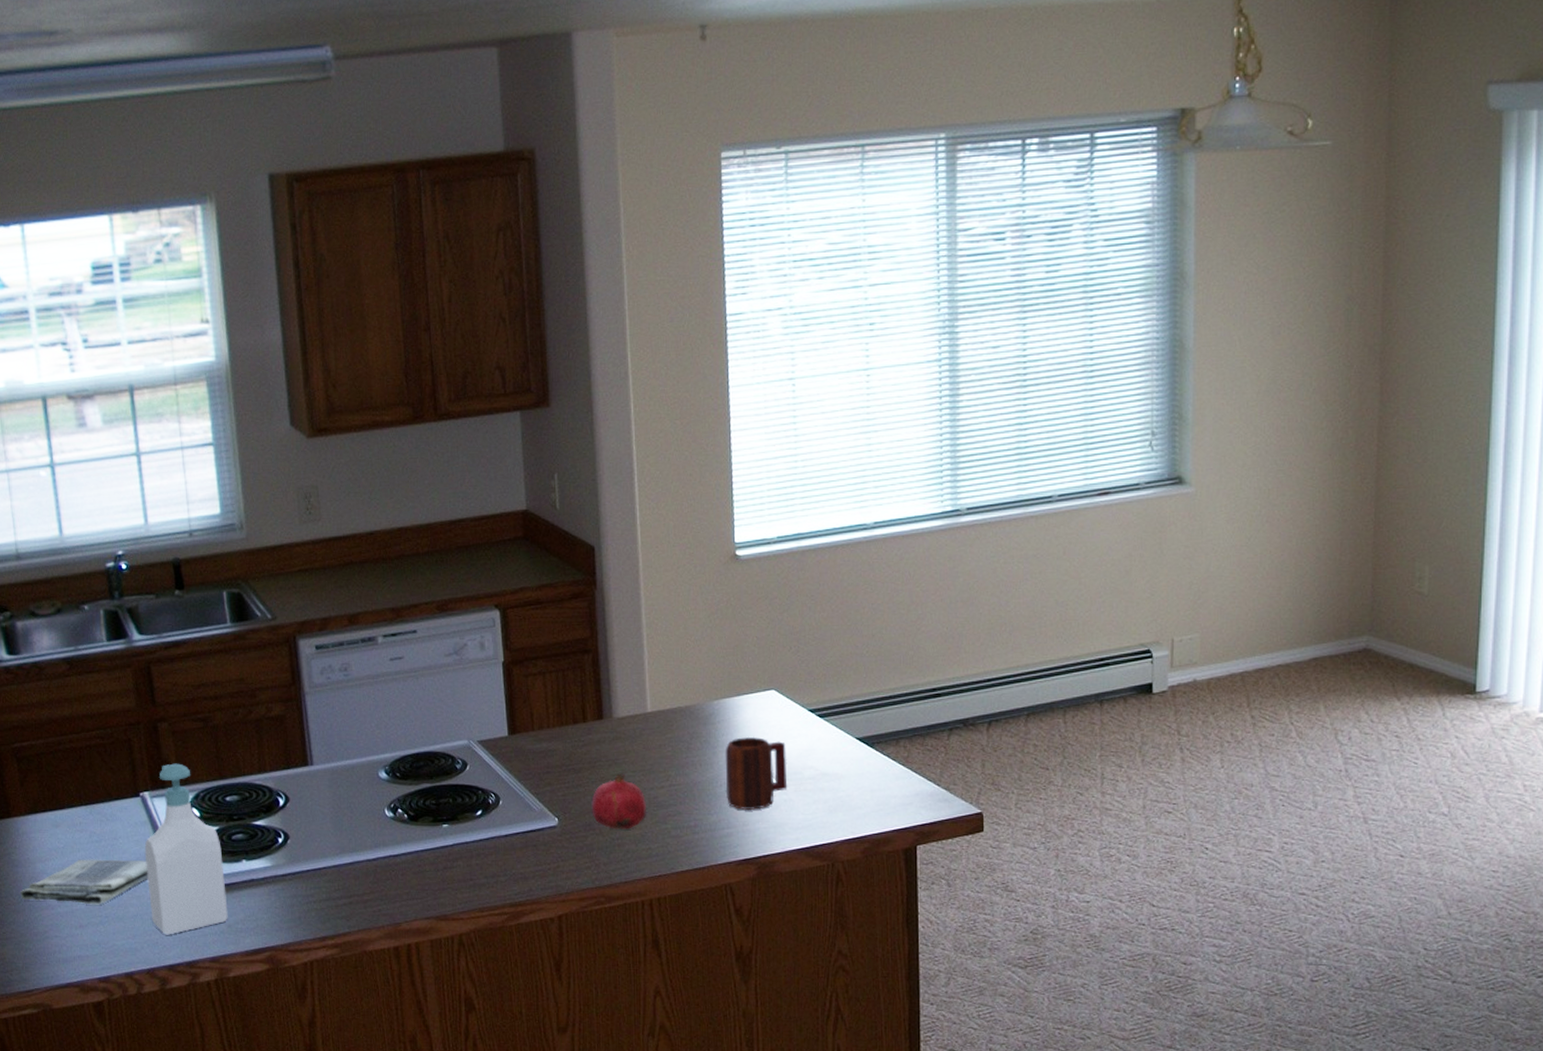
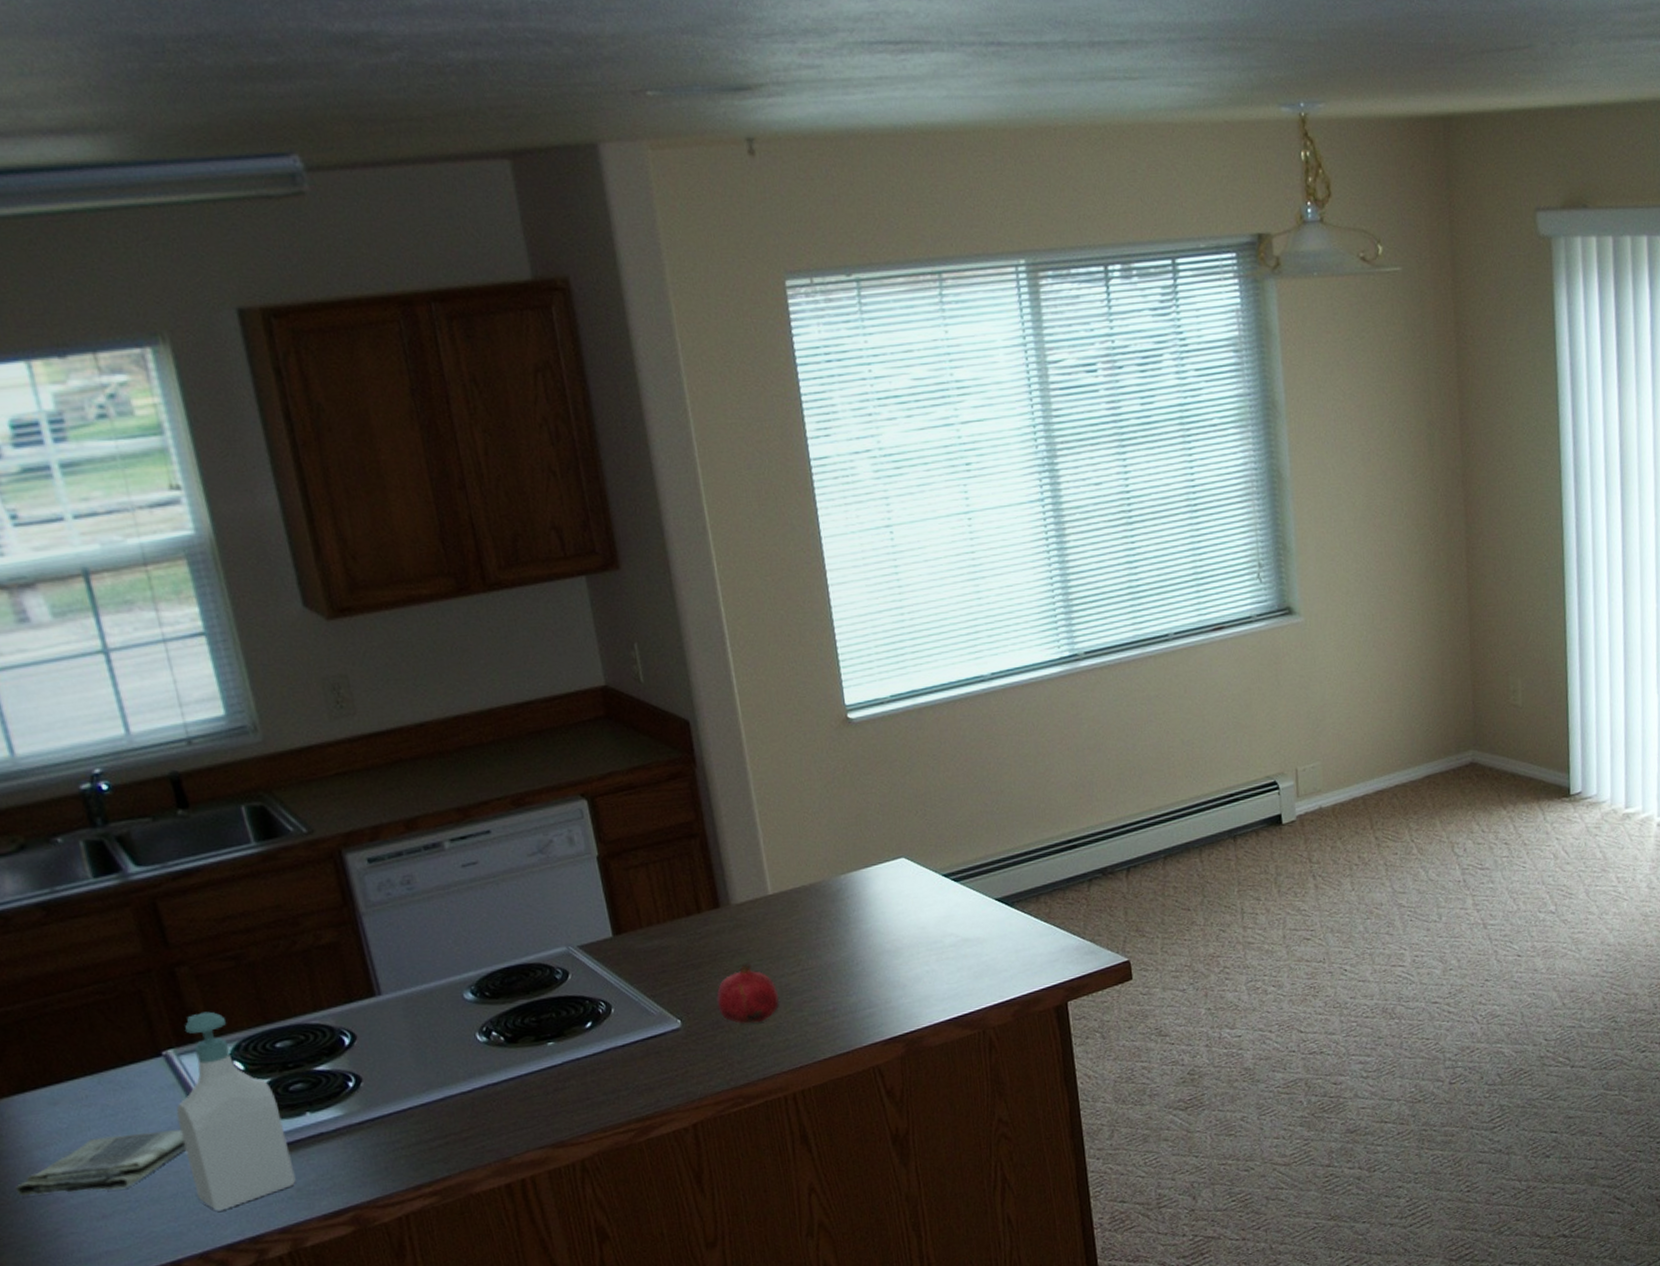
mug: present [725,736,787,811] -> none [858,908,928,987]

